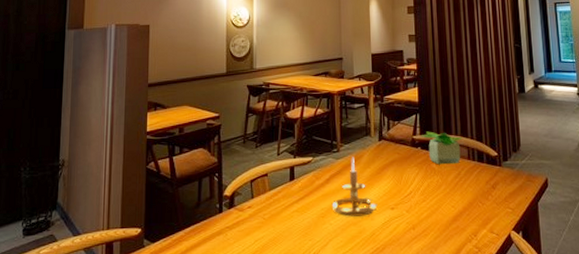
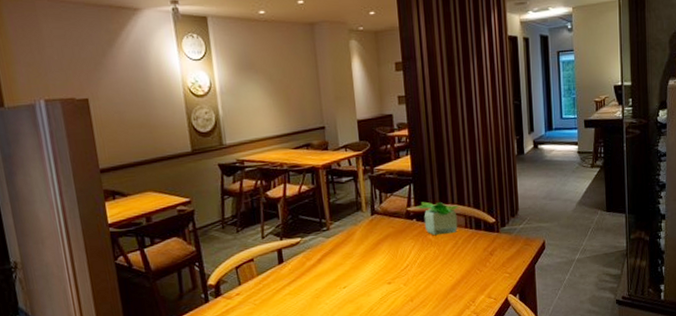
candle holder: present [331,157,378,217] -> none [325,234,374,295]

